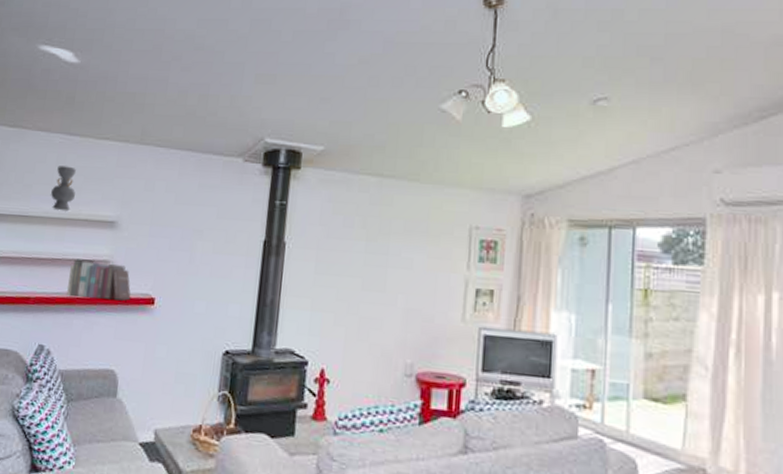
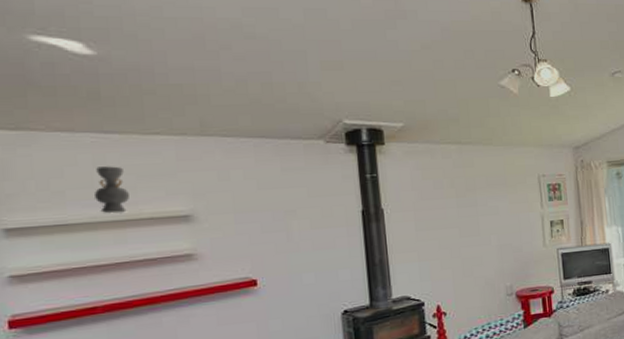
books: present [67,260,131,301] -> none [144,255,229,297]

